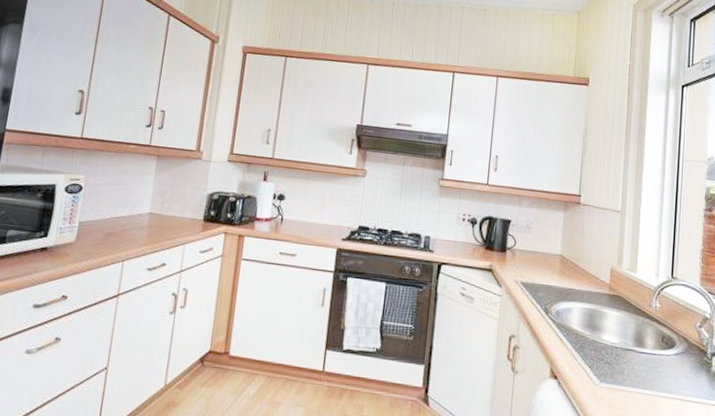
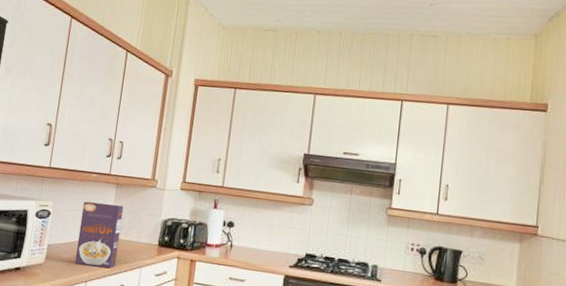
cereal box: none [110,174,166,246] -> present [74,201,124,269]

